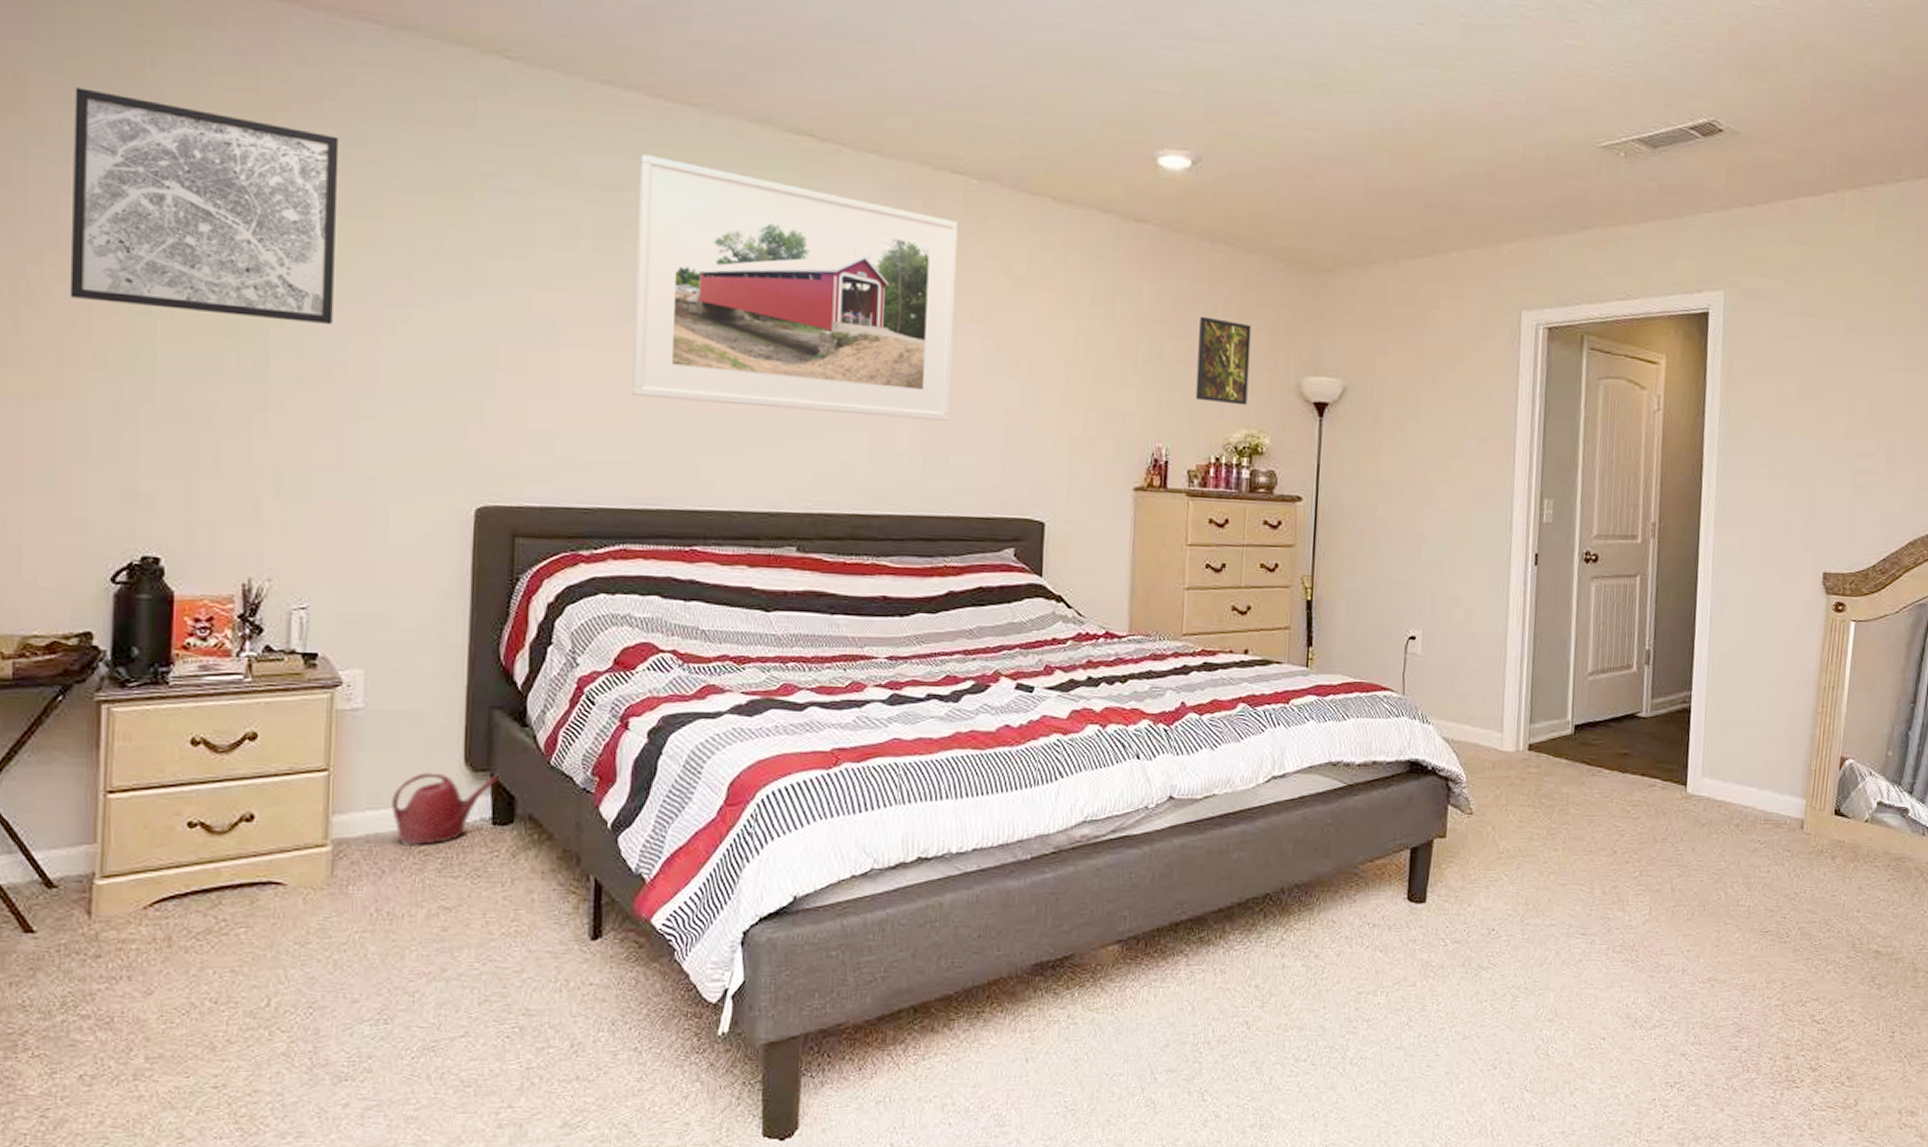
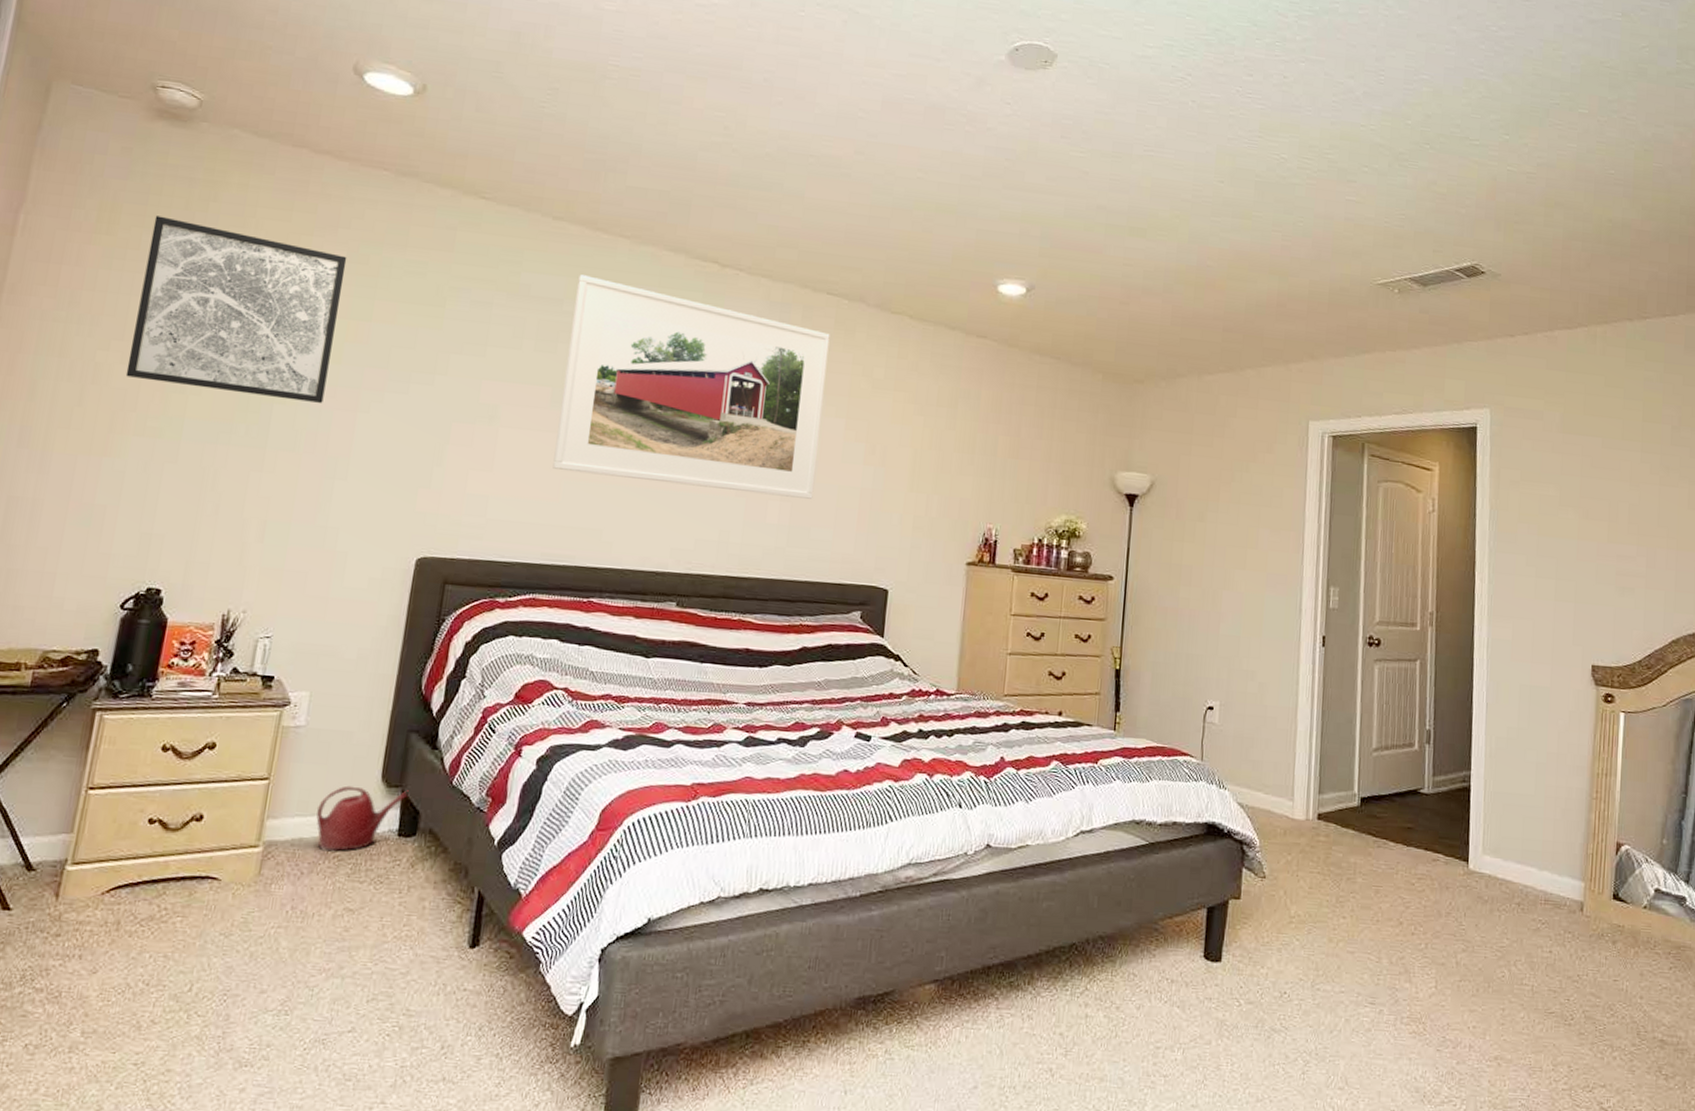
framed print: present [1195,316,1252,406] -> none [1023,417,1073,495]

